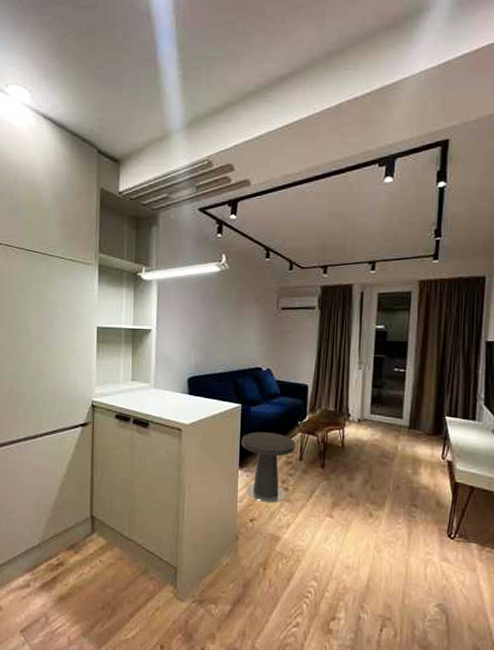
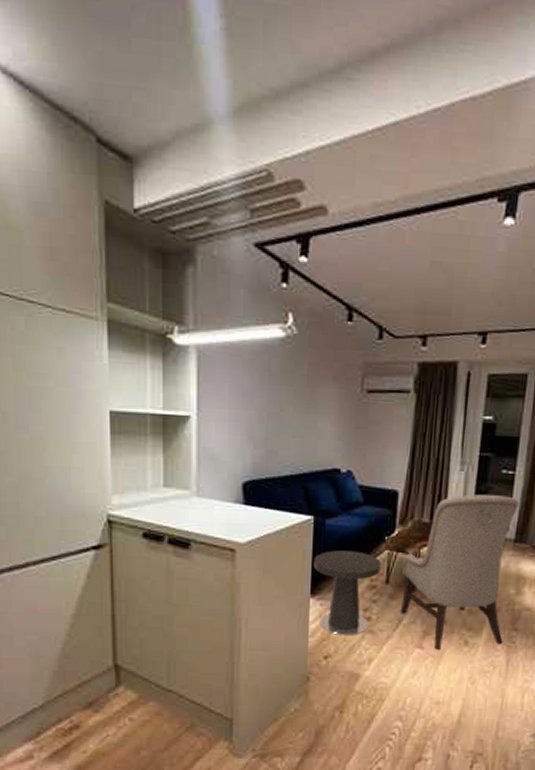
chair: none [312,388,411,519] -> present [401,494,519,649]

